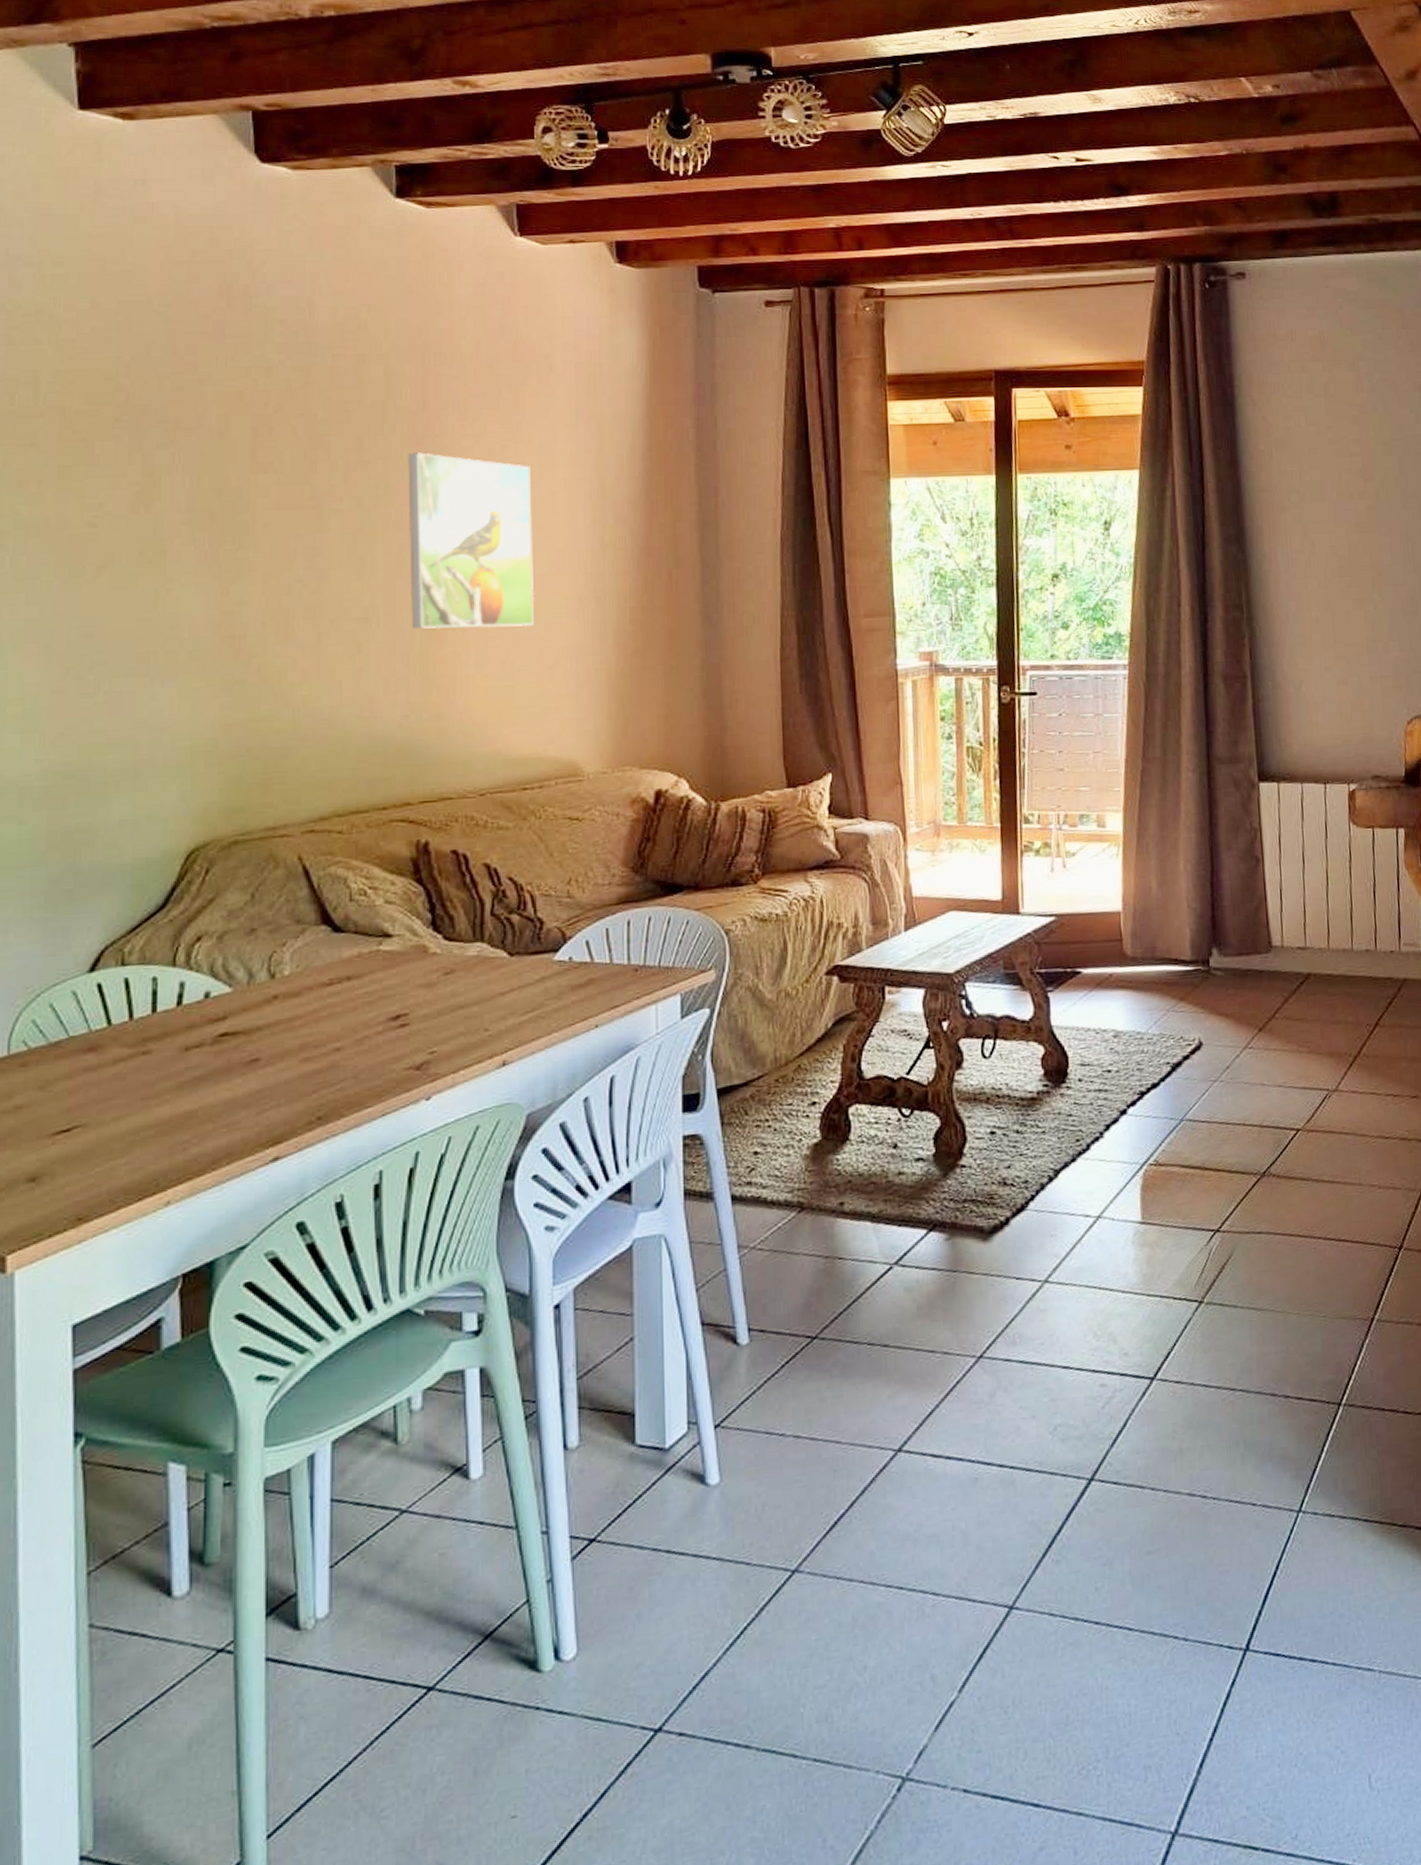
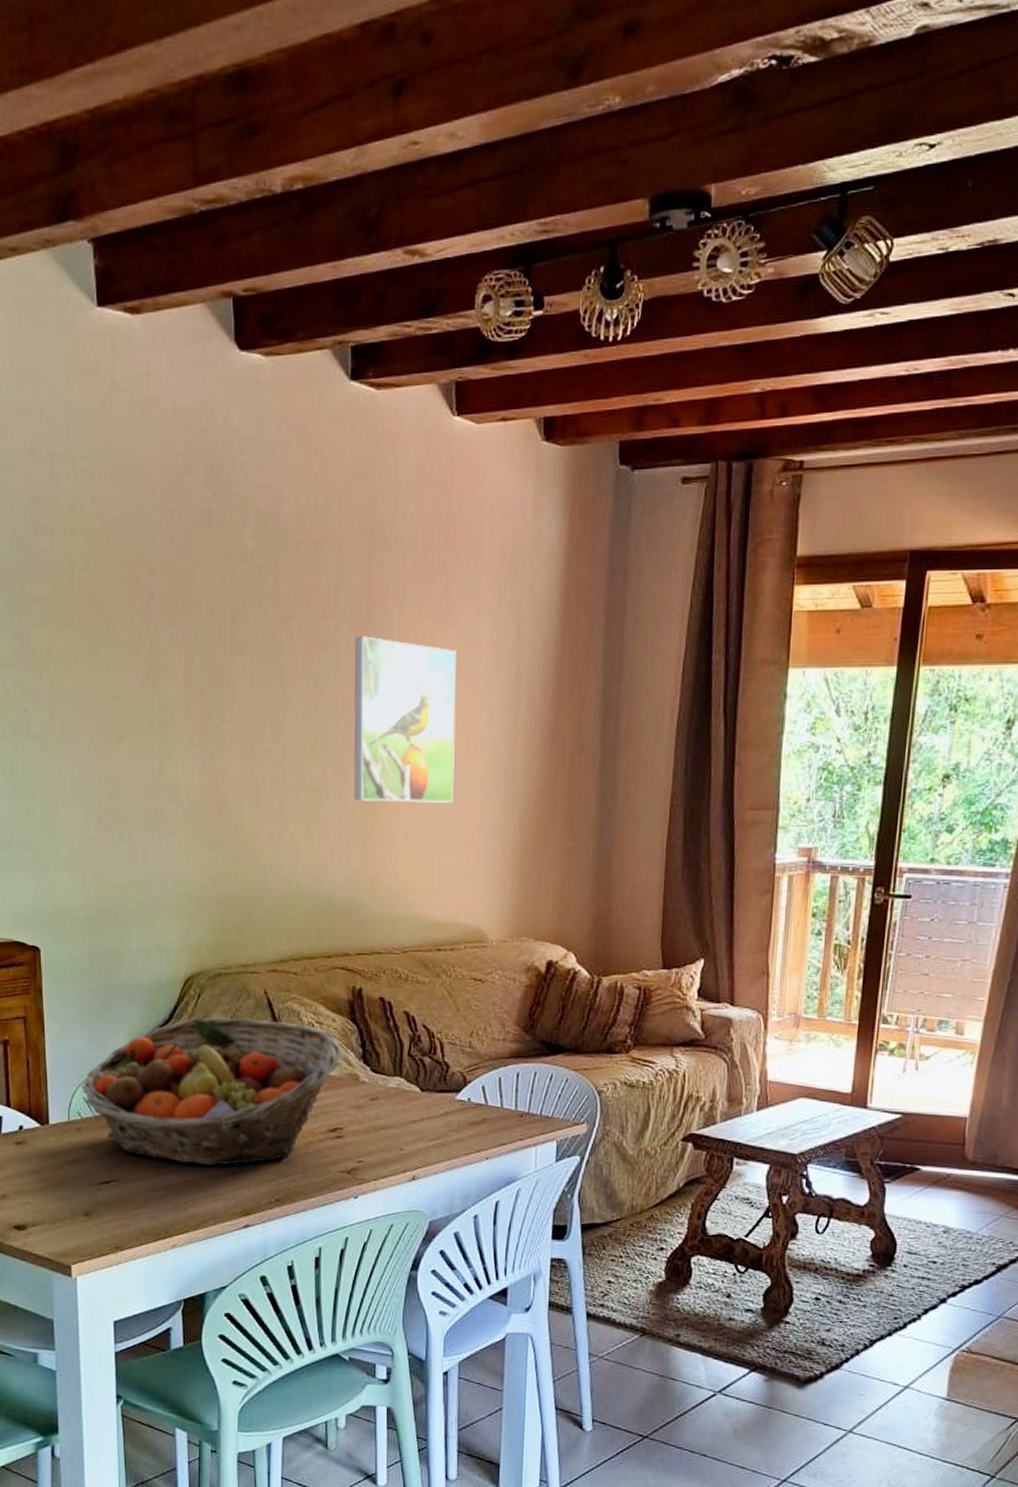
fruit basket: none [30,890,403,1089] -> present [81,1017,341,1165]

